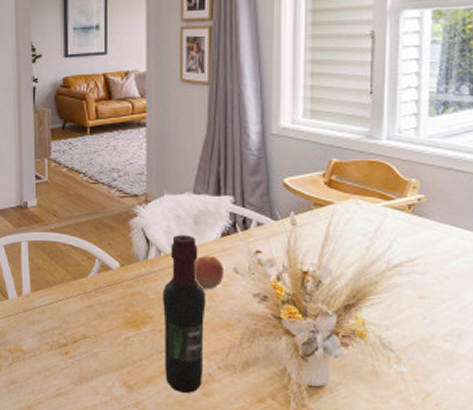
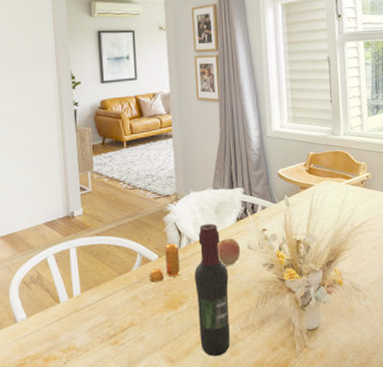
pepper shaker: none [109,252,145,294] -> present [150,243,180,282]

